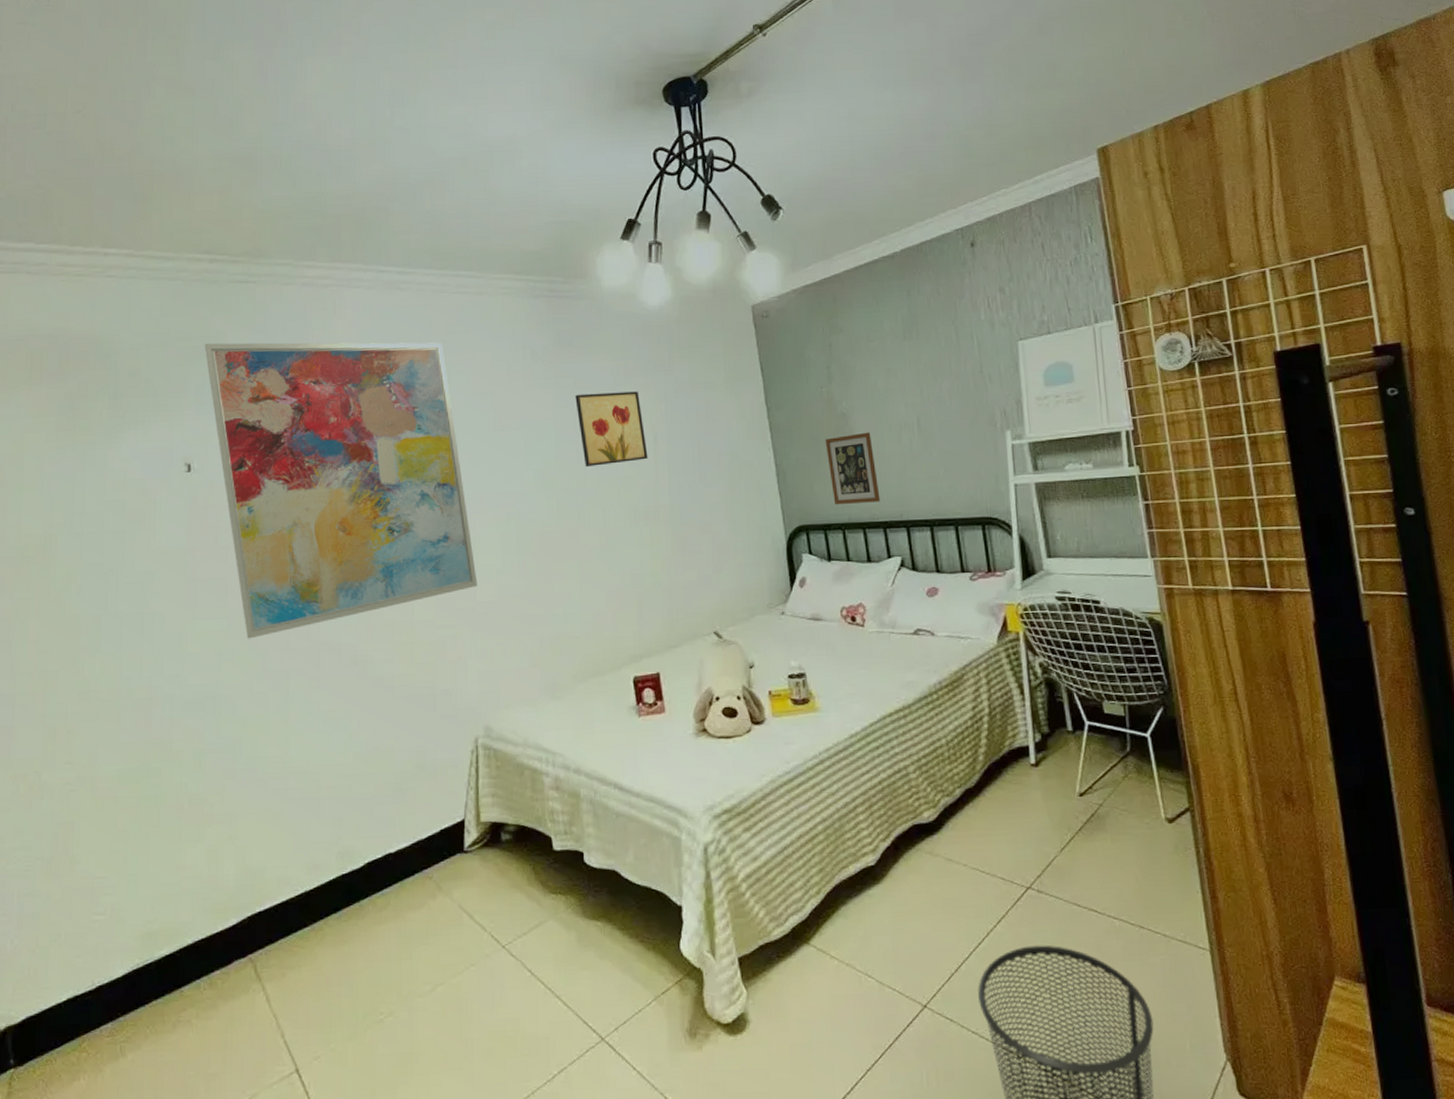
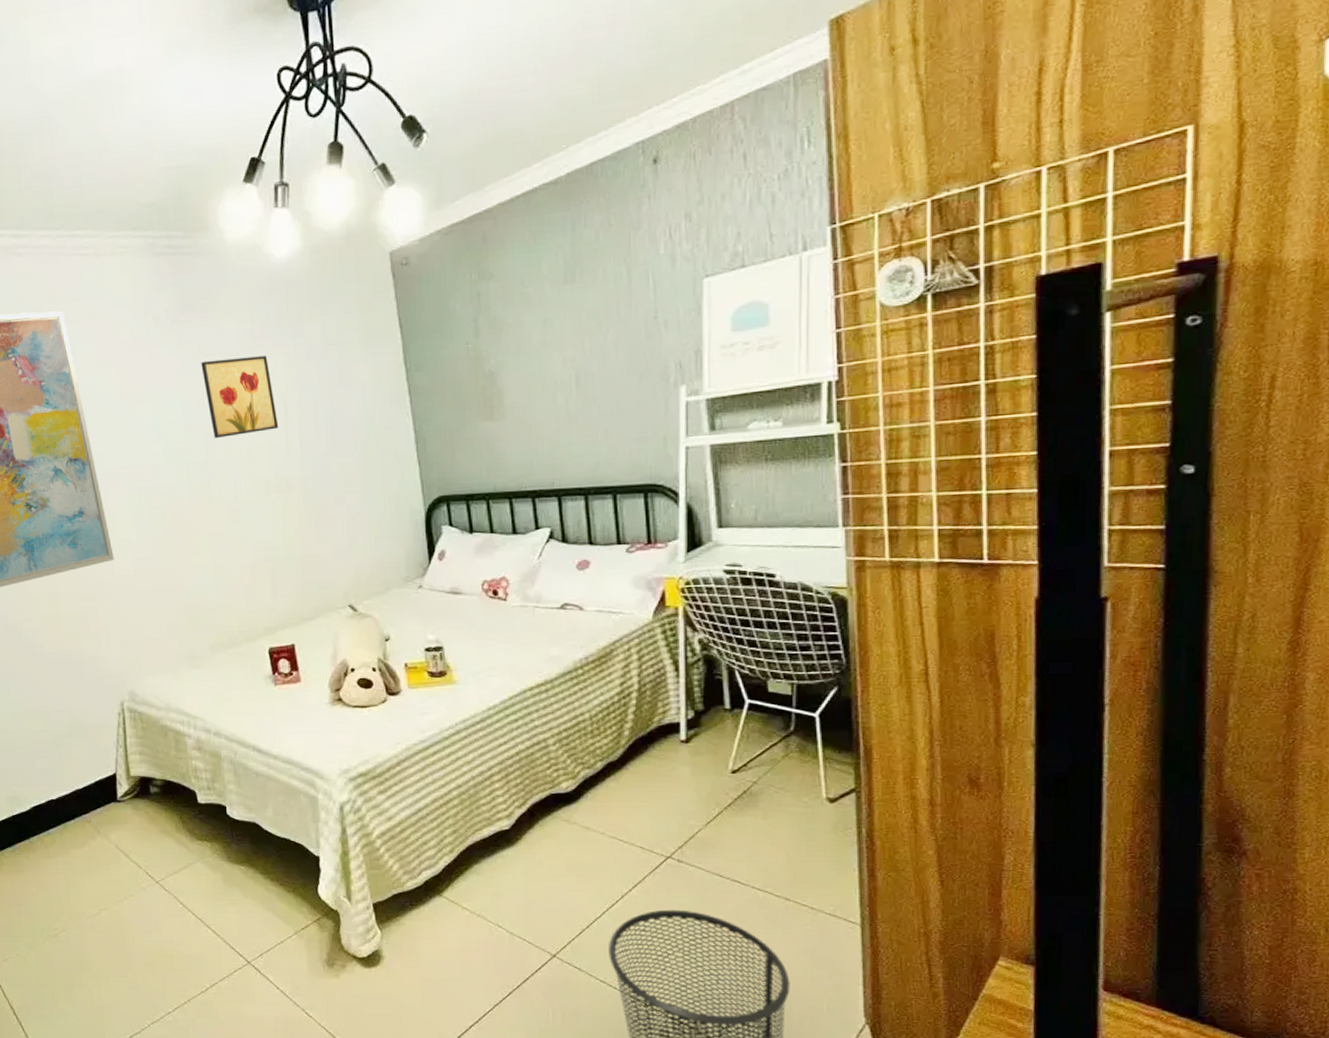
picture frame: present [825,432,881,505] -> none [469,392,530,474]

